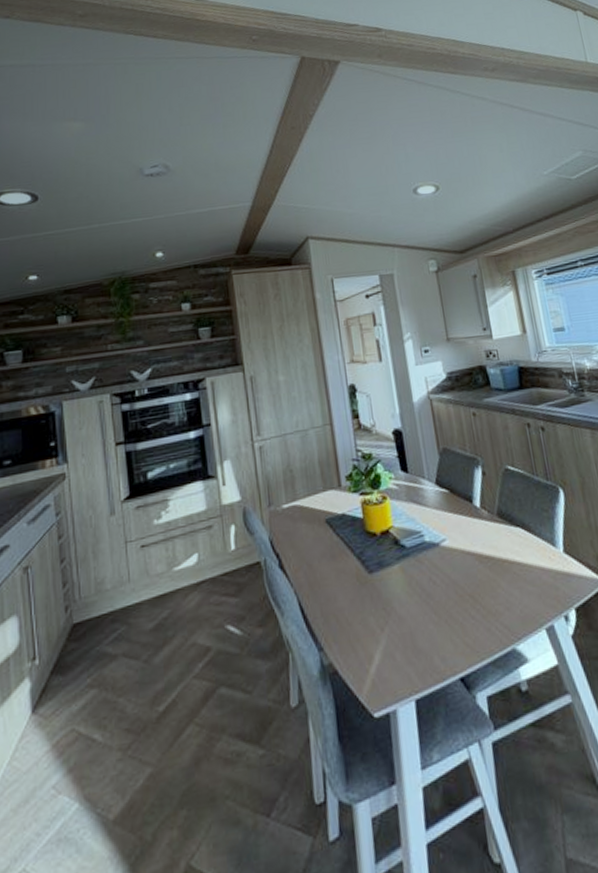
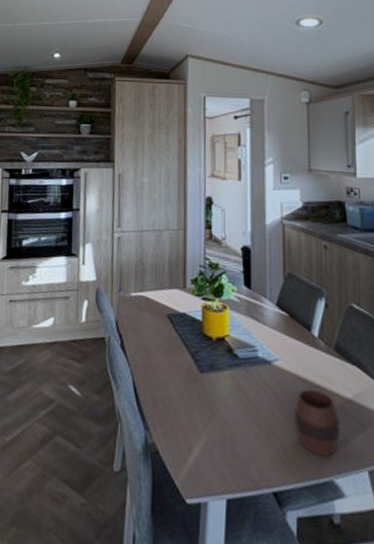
cup: none [468,561,515,627] -> present [295,388,340,456]

